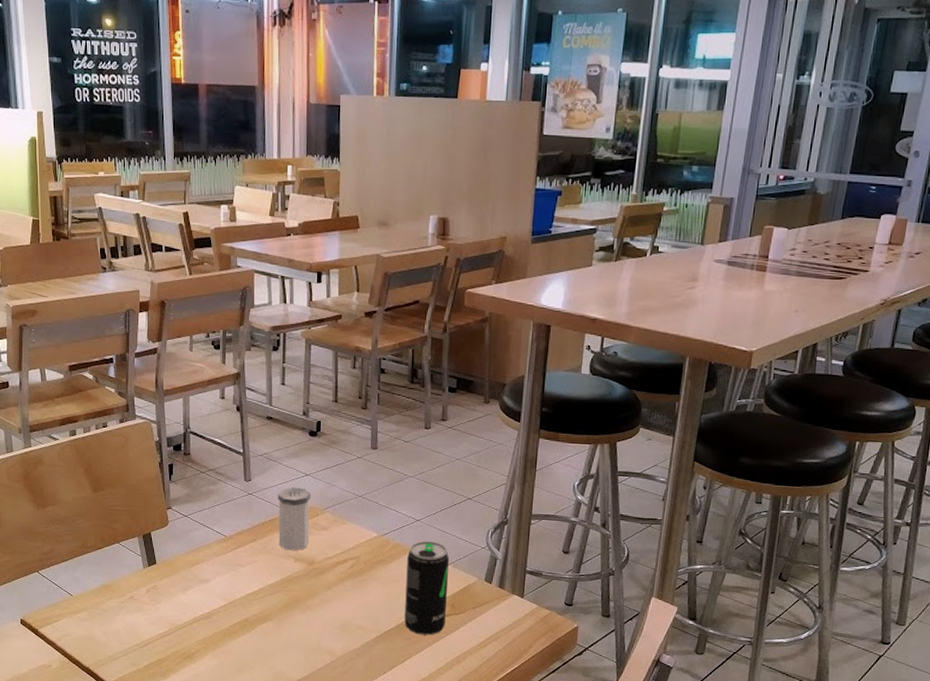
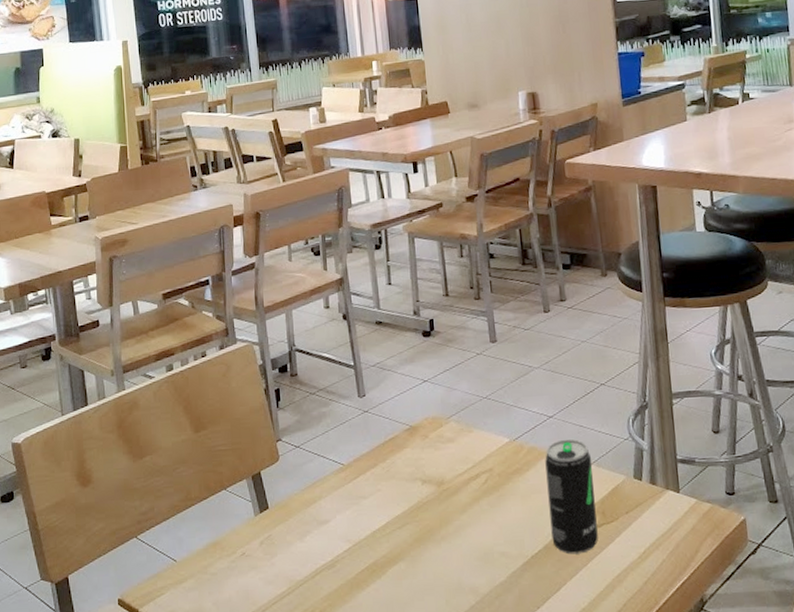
salt shaker: present [277,487,311,551] -> none [395,396,435,472]

